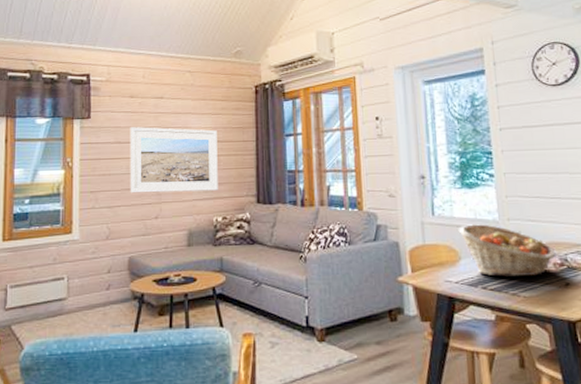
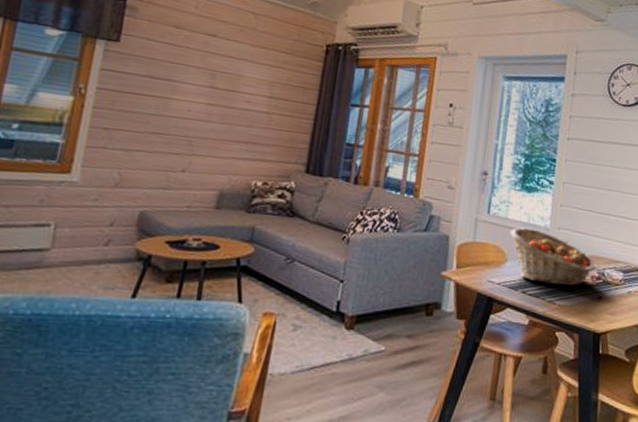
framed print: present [130,127,218,194] -> none [155,62,274,152]

